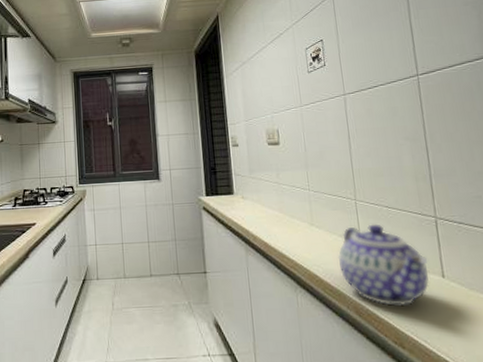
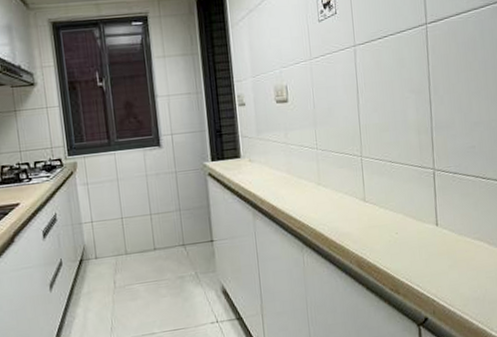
teapot: present [337,224,430,306] -> none [342,179,425,257]

